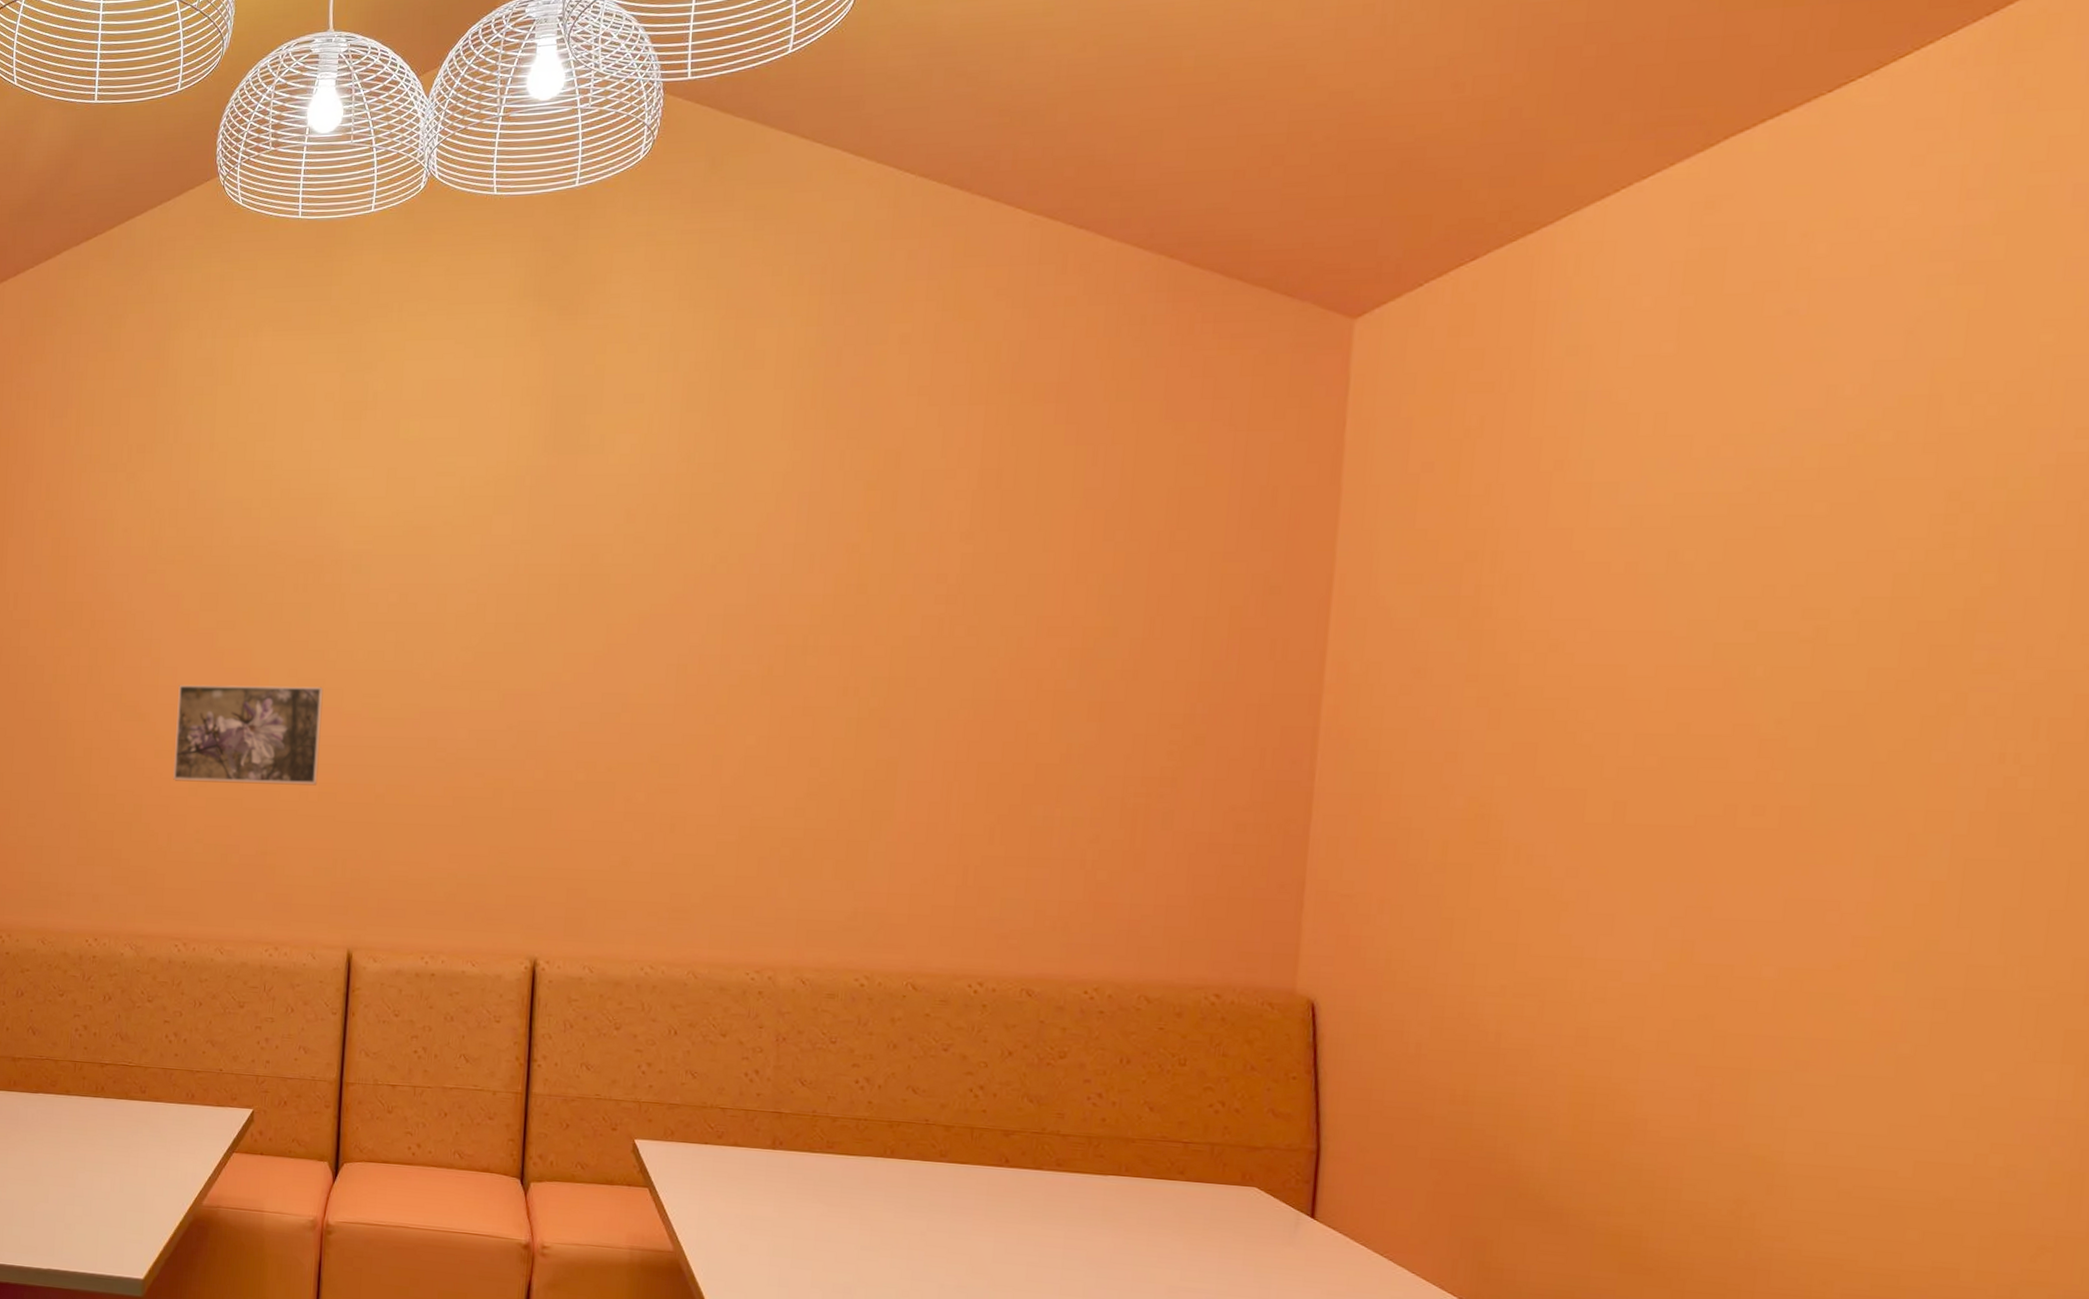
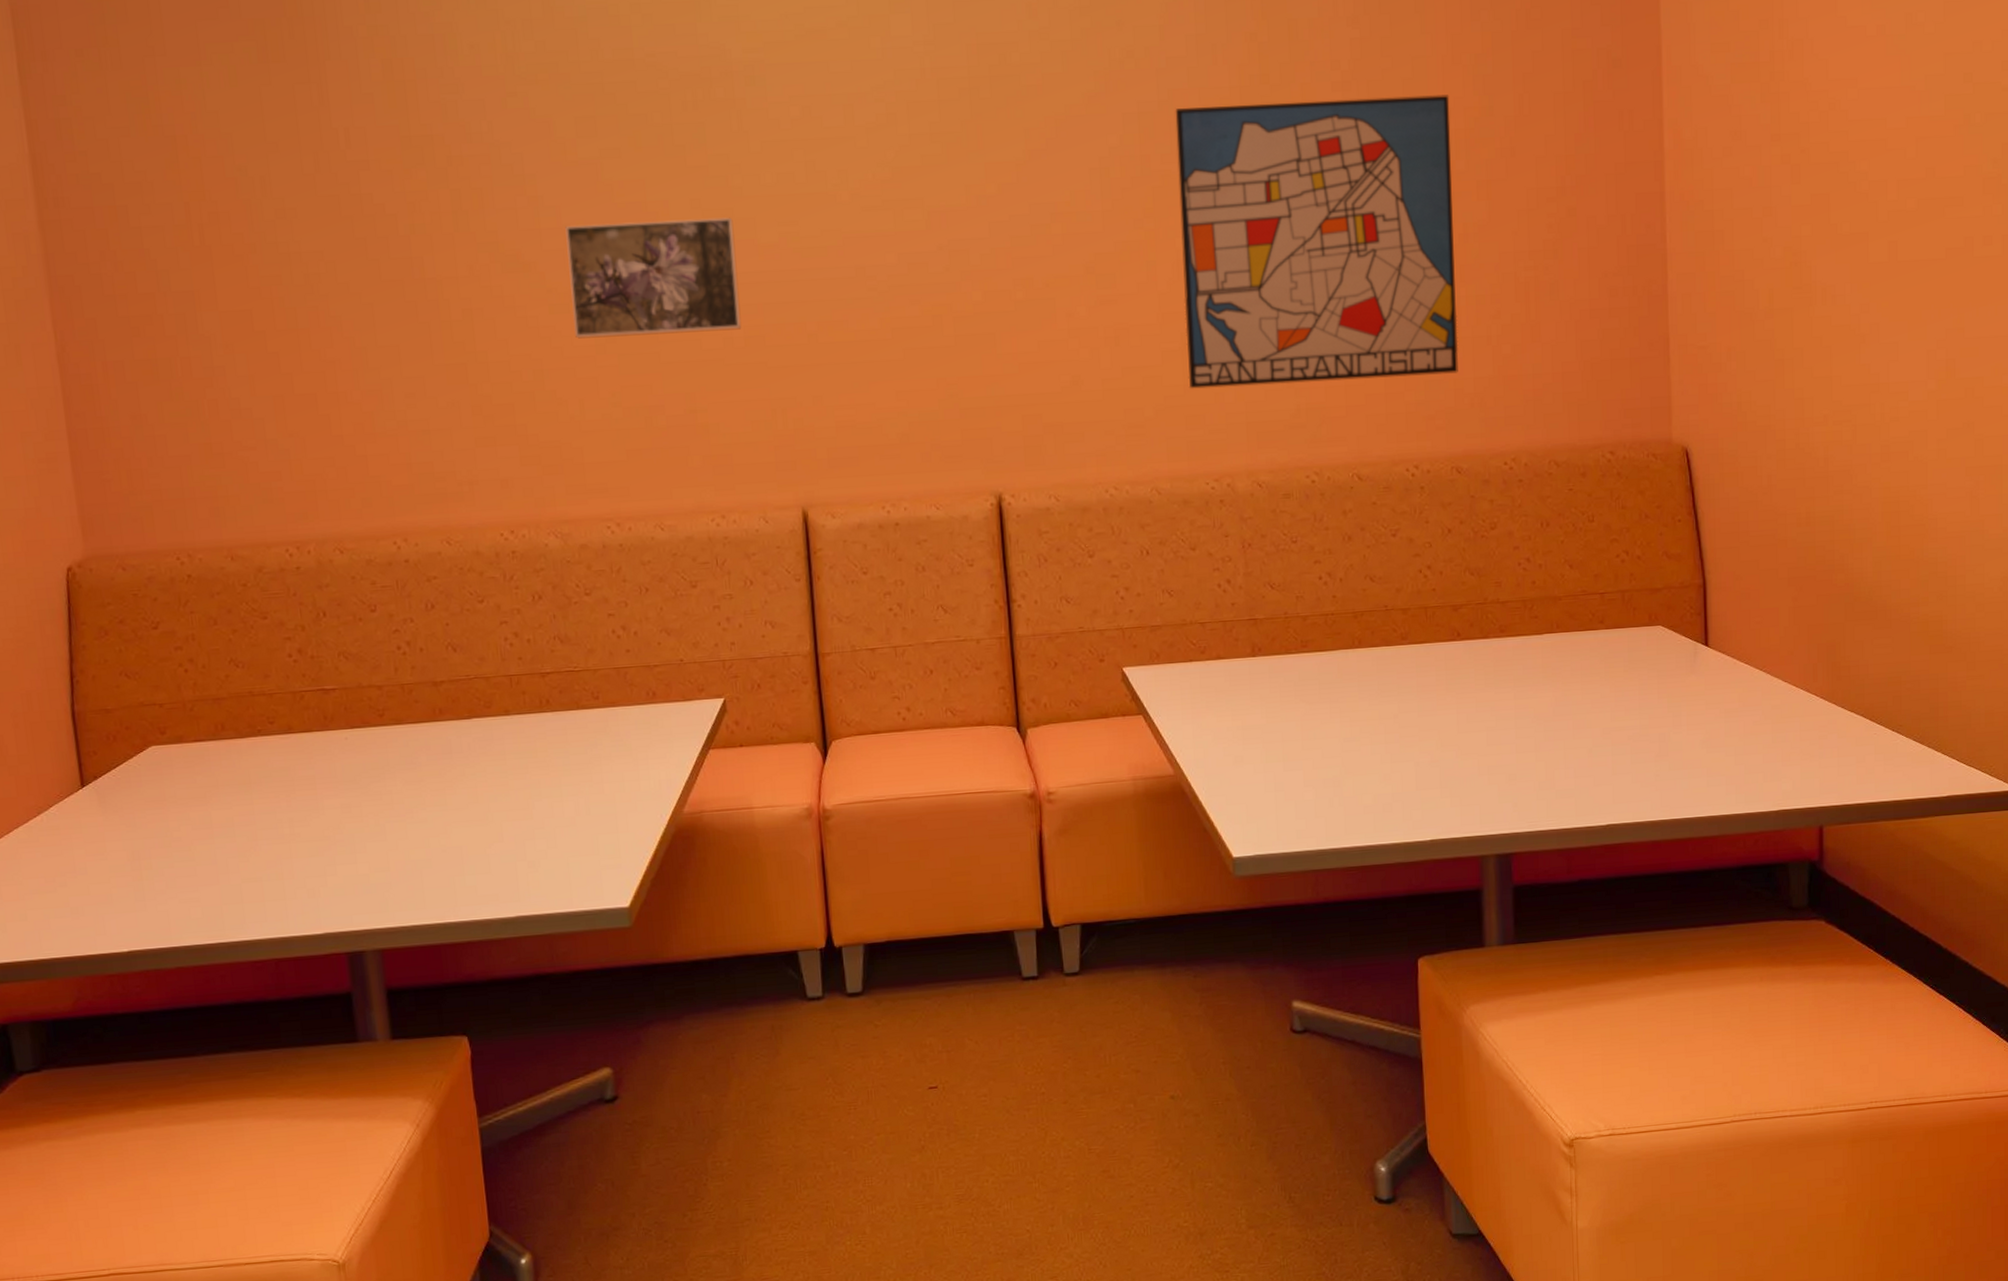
wall art: none [740,612,1068,894] -> present [1175,95,1459,389]

